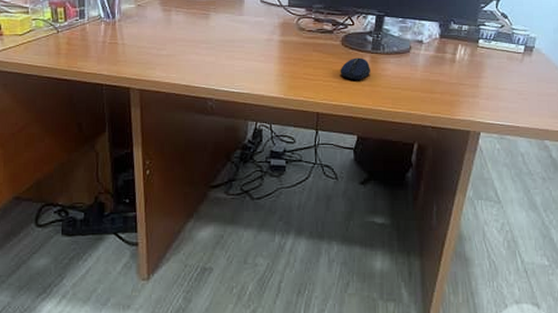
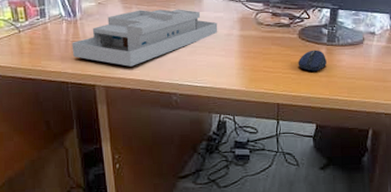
desk organizer: none [109,13,258,70] -> present [71,9,218,67]

